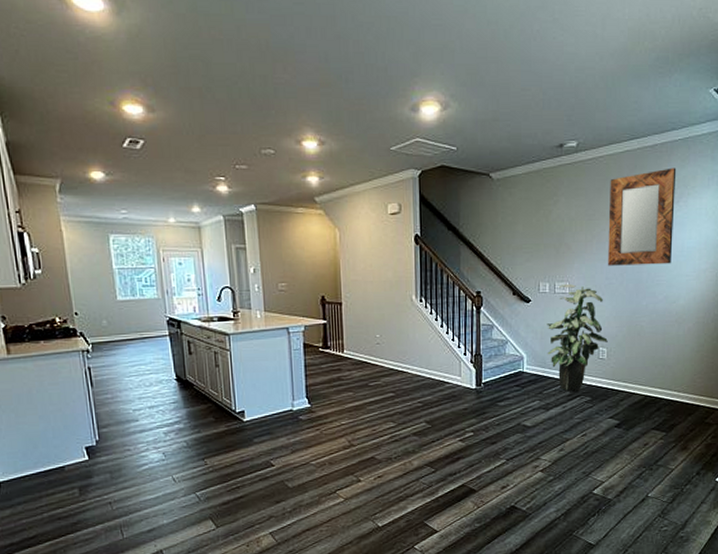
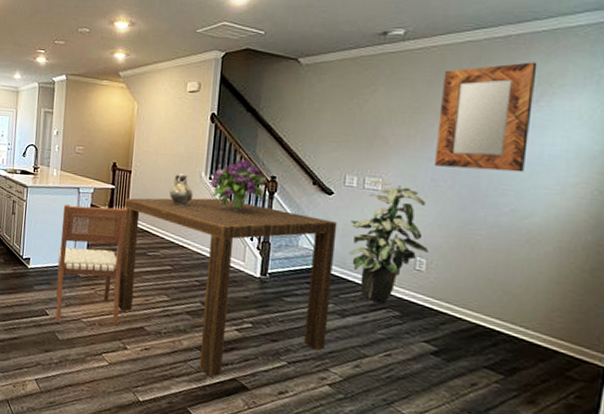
chair: none [273,342,349,473] -> present [55,204,128,326]
dining table: none [339,318,536,488] -> present [117,198,338,377]
ceramic jug: none [382,299,407,333] -> present [169,173,194,208]
bouquet: none [421,278,473,330] -> present [210,159,267,212]

